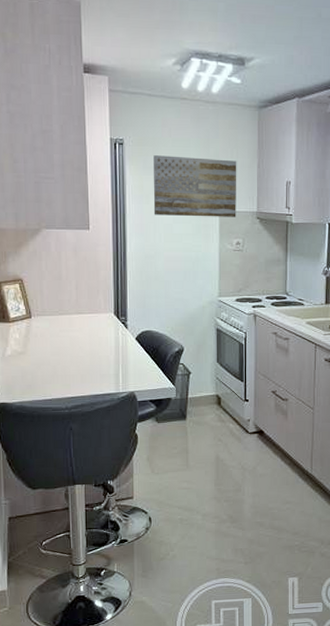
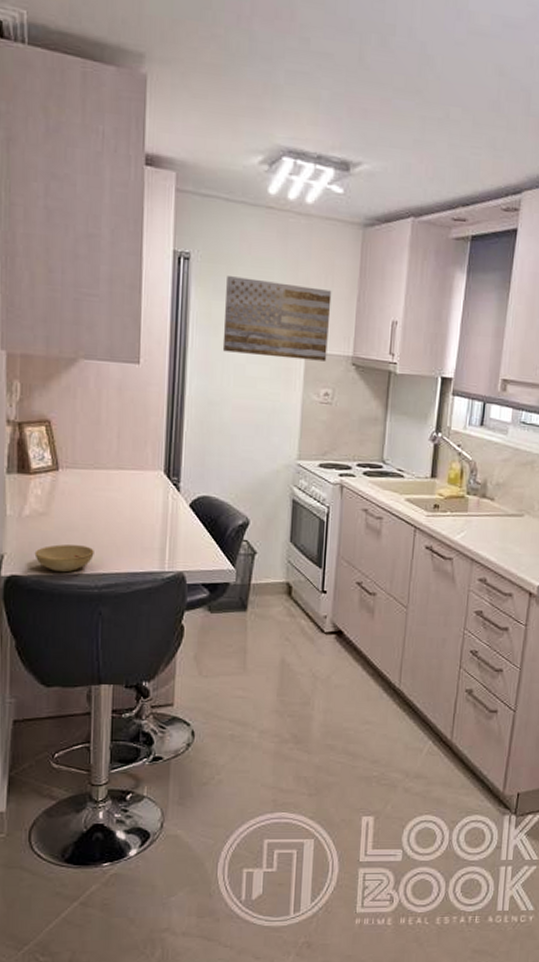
bowl: none [17,376,63,398] -> present [34,544,94,572]

